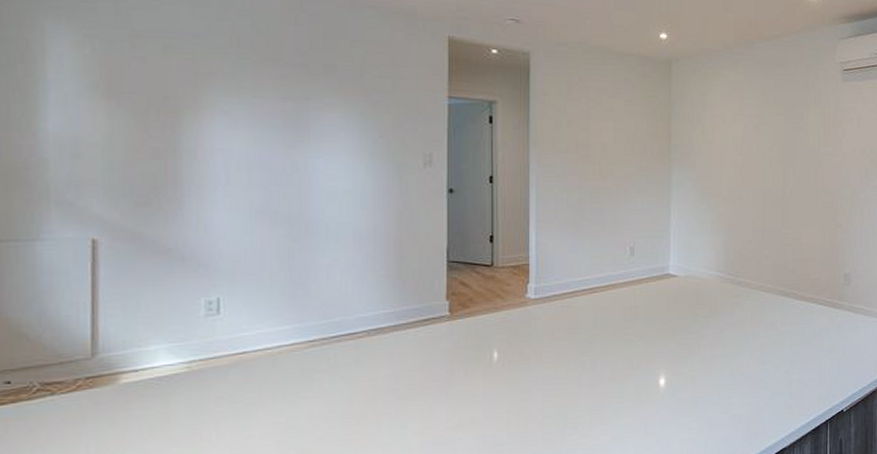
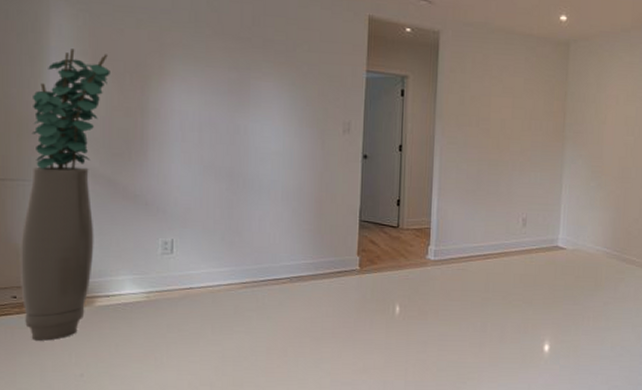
vase: none [13,81,130,433] -> present [19,49,110,341]

